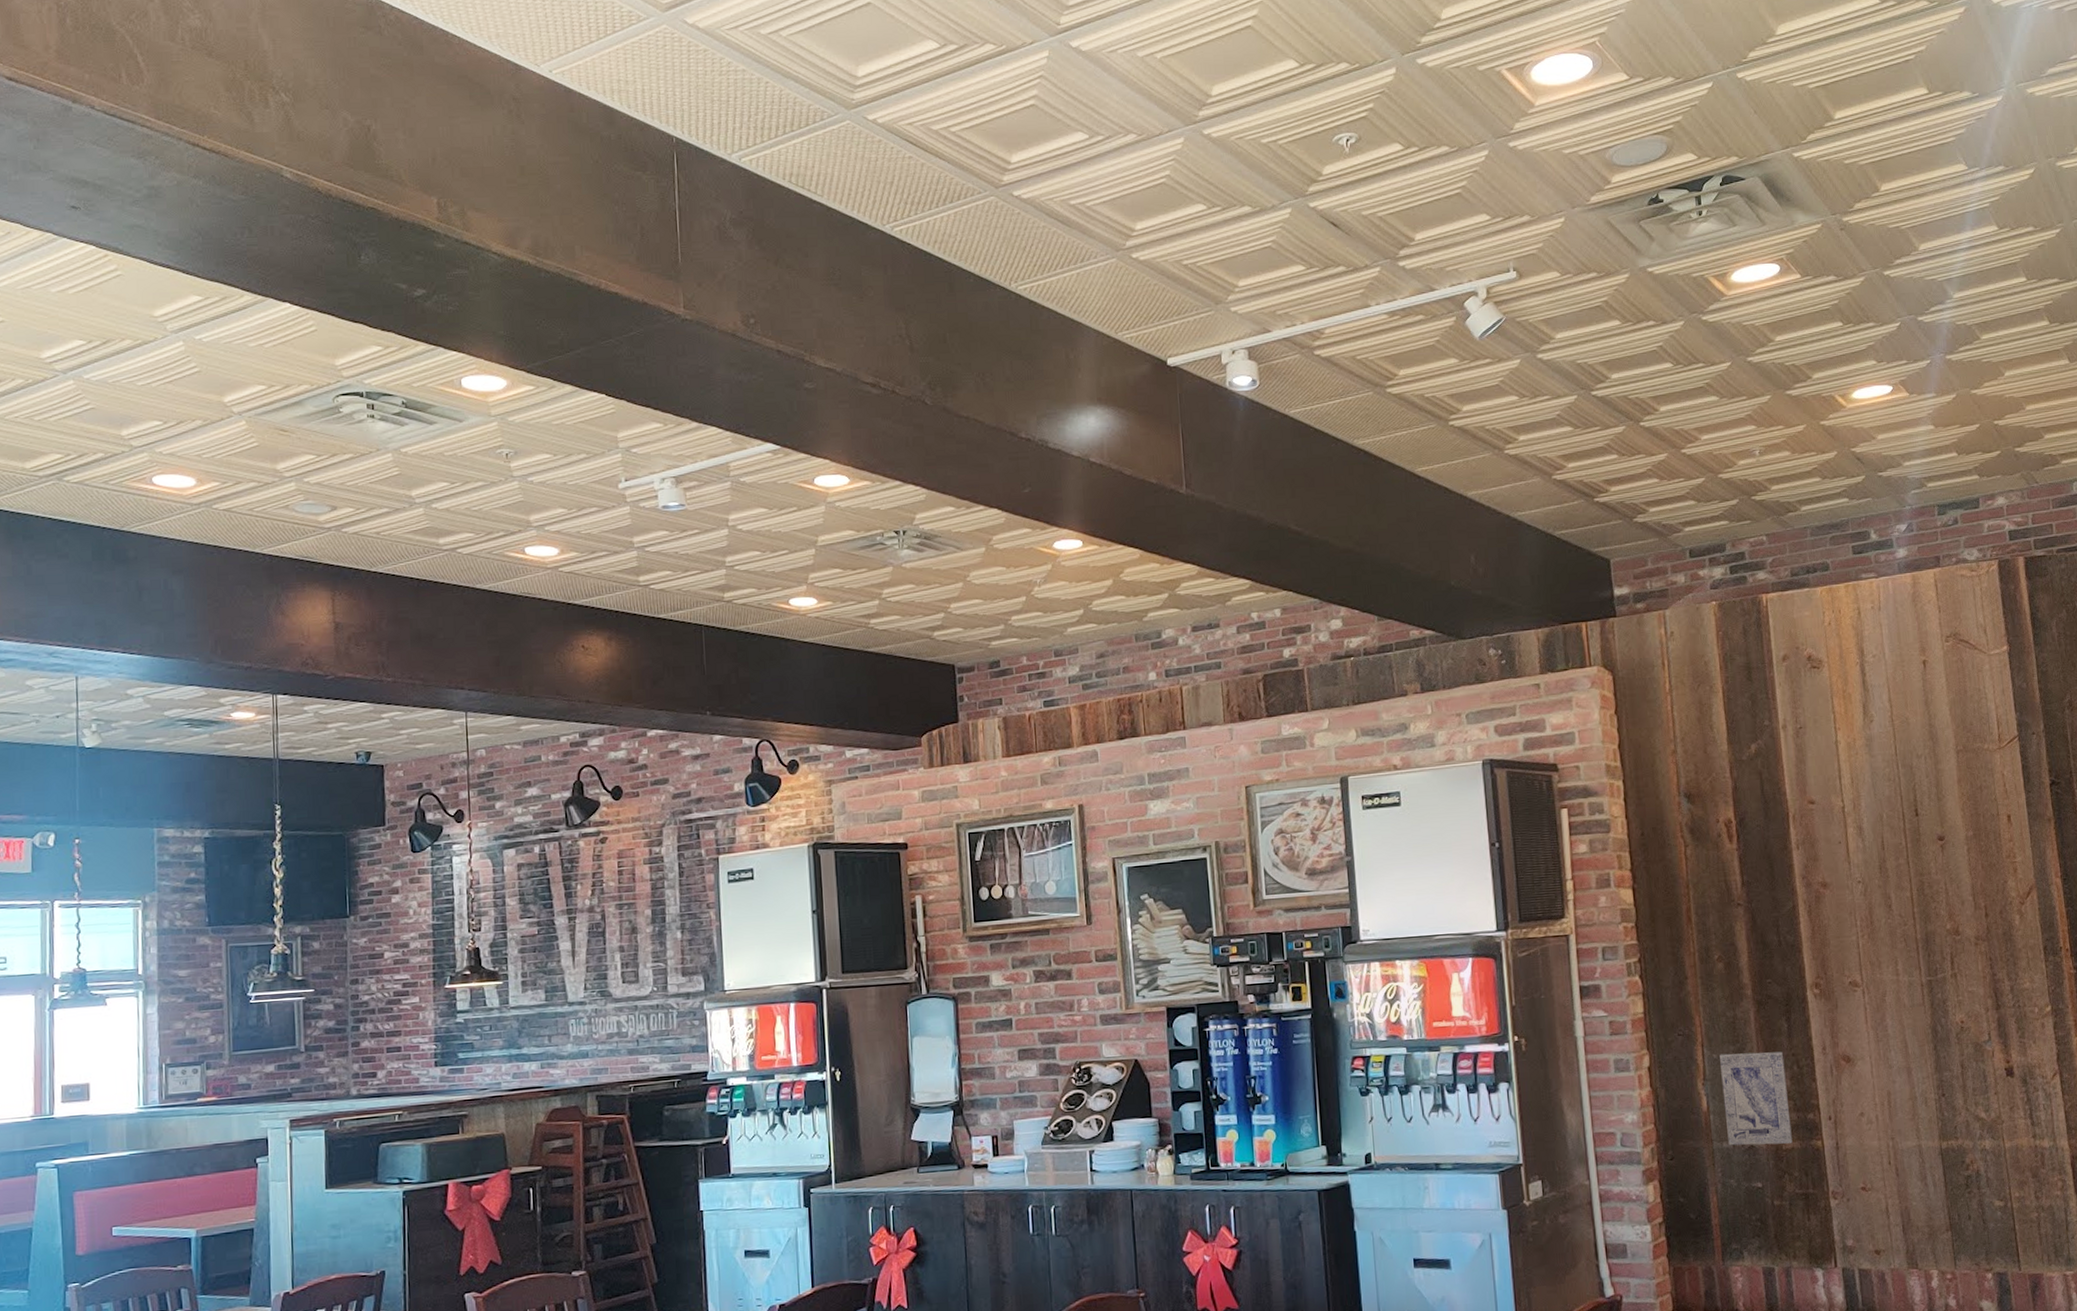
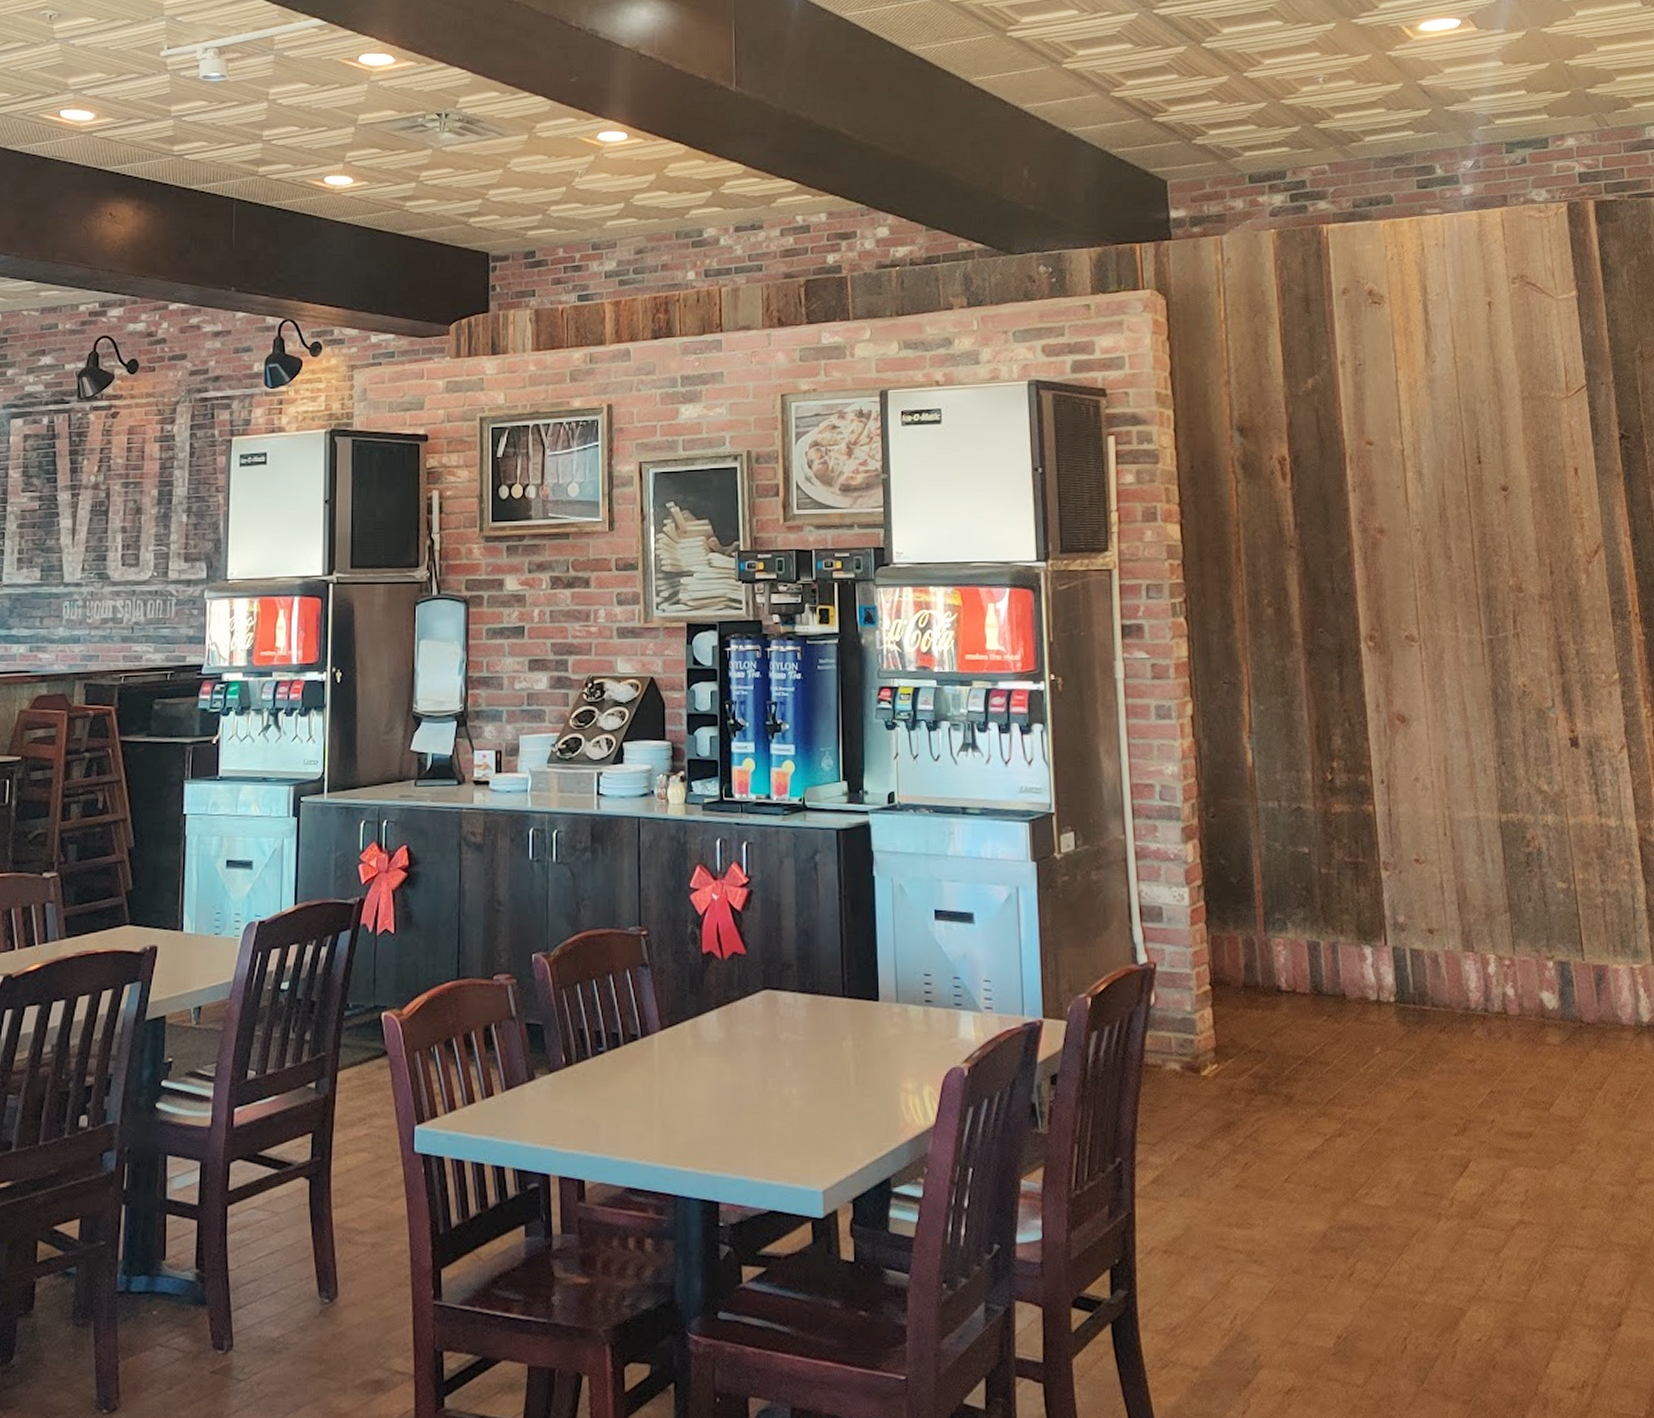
wall art: present [1720,1051,1793,1146] -> none [1267,705,1342,808]

